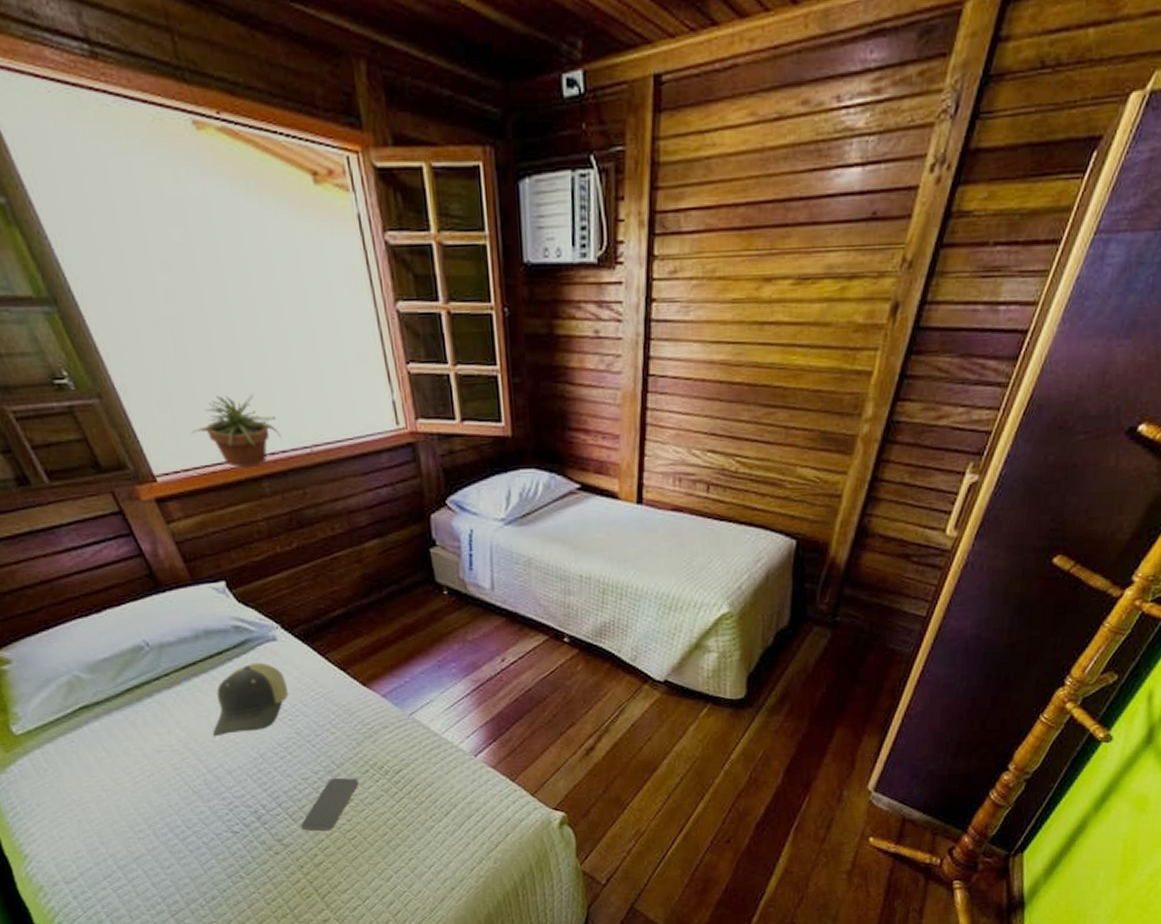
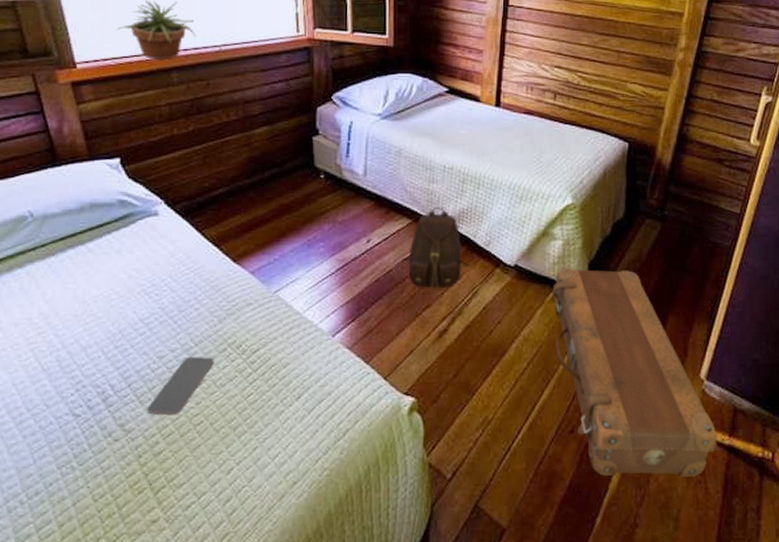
baseball cap: present [212,662,288,737] -> none [75,236,160,311]
backpack: none [540,620,616,708] -> present [402,206,470,289]
suitcase: none [707,682,882,882] -> present [552,268,717,477]

